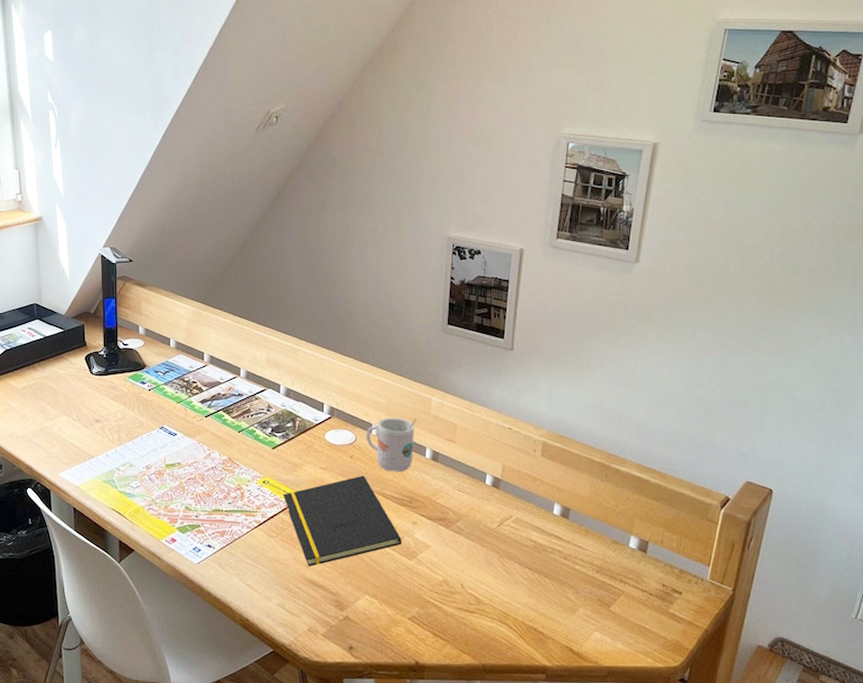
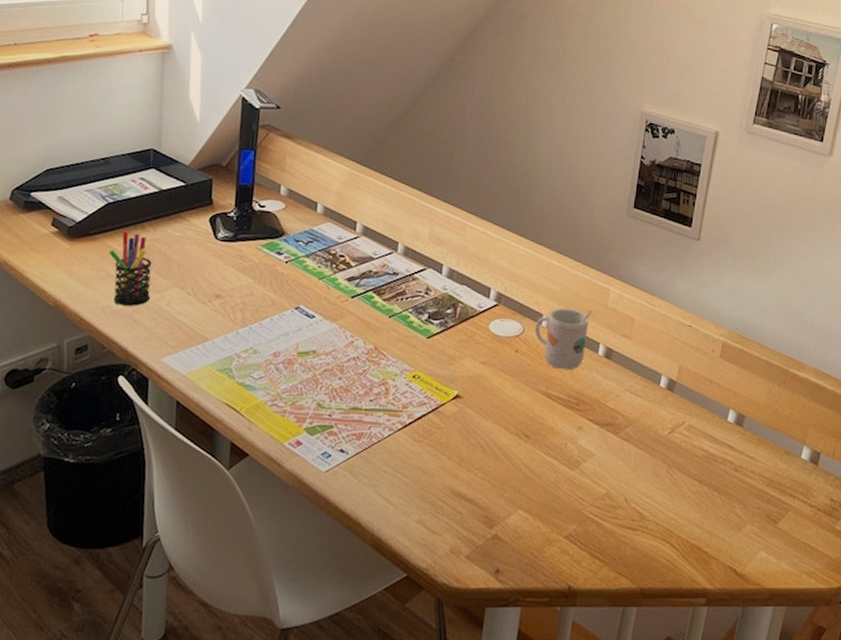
pen holder: none [11,372,45,432] -> present [109,231,152,306]
notepad: present [282,475,402,567] -> none [434,372,565,477]

